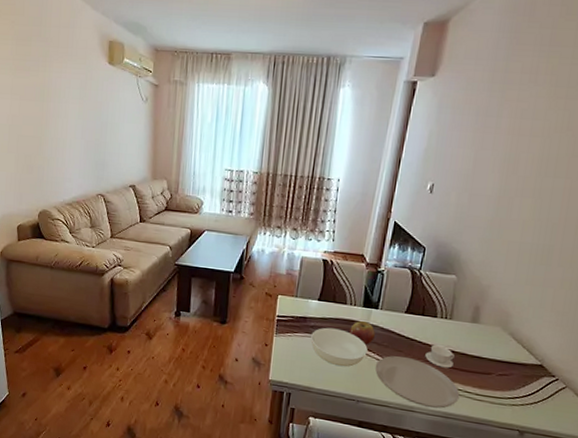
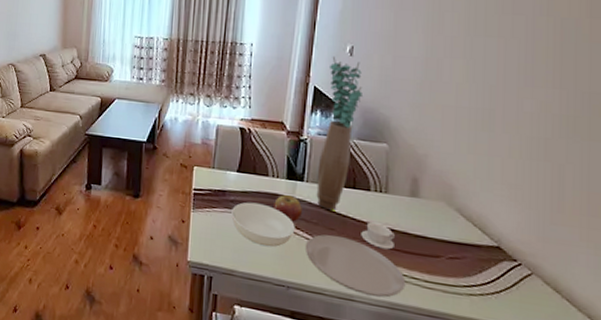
vase: none [388,192,439,334] -> present [316,55,364,210]

